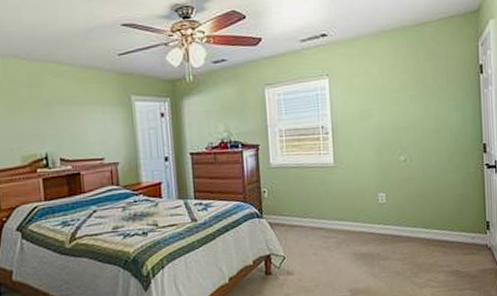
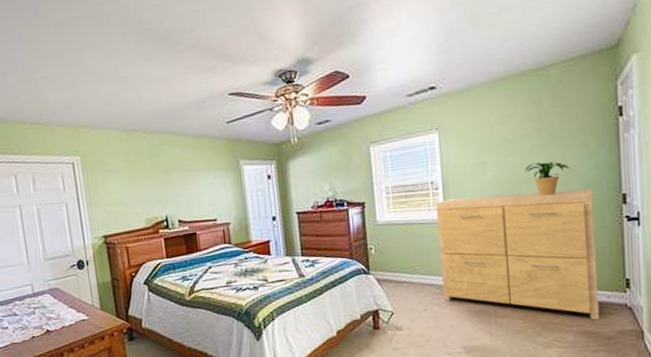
dresser: none [325,137,466,260] -> present [435,188,600,320]
potted plant: none [404,111,443,144] -> present [525,161,572,196]

